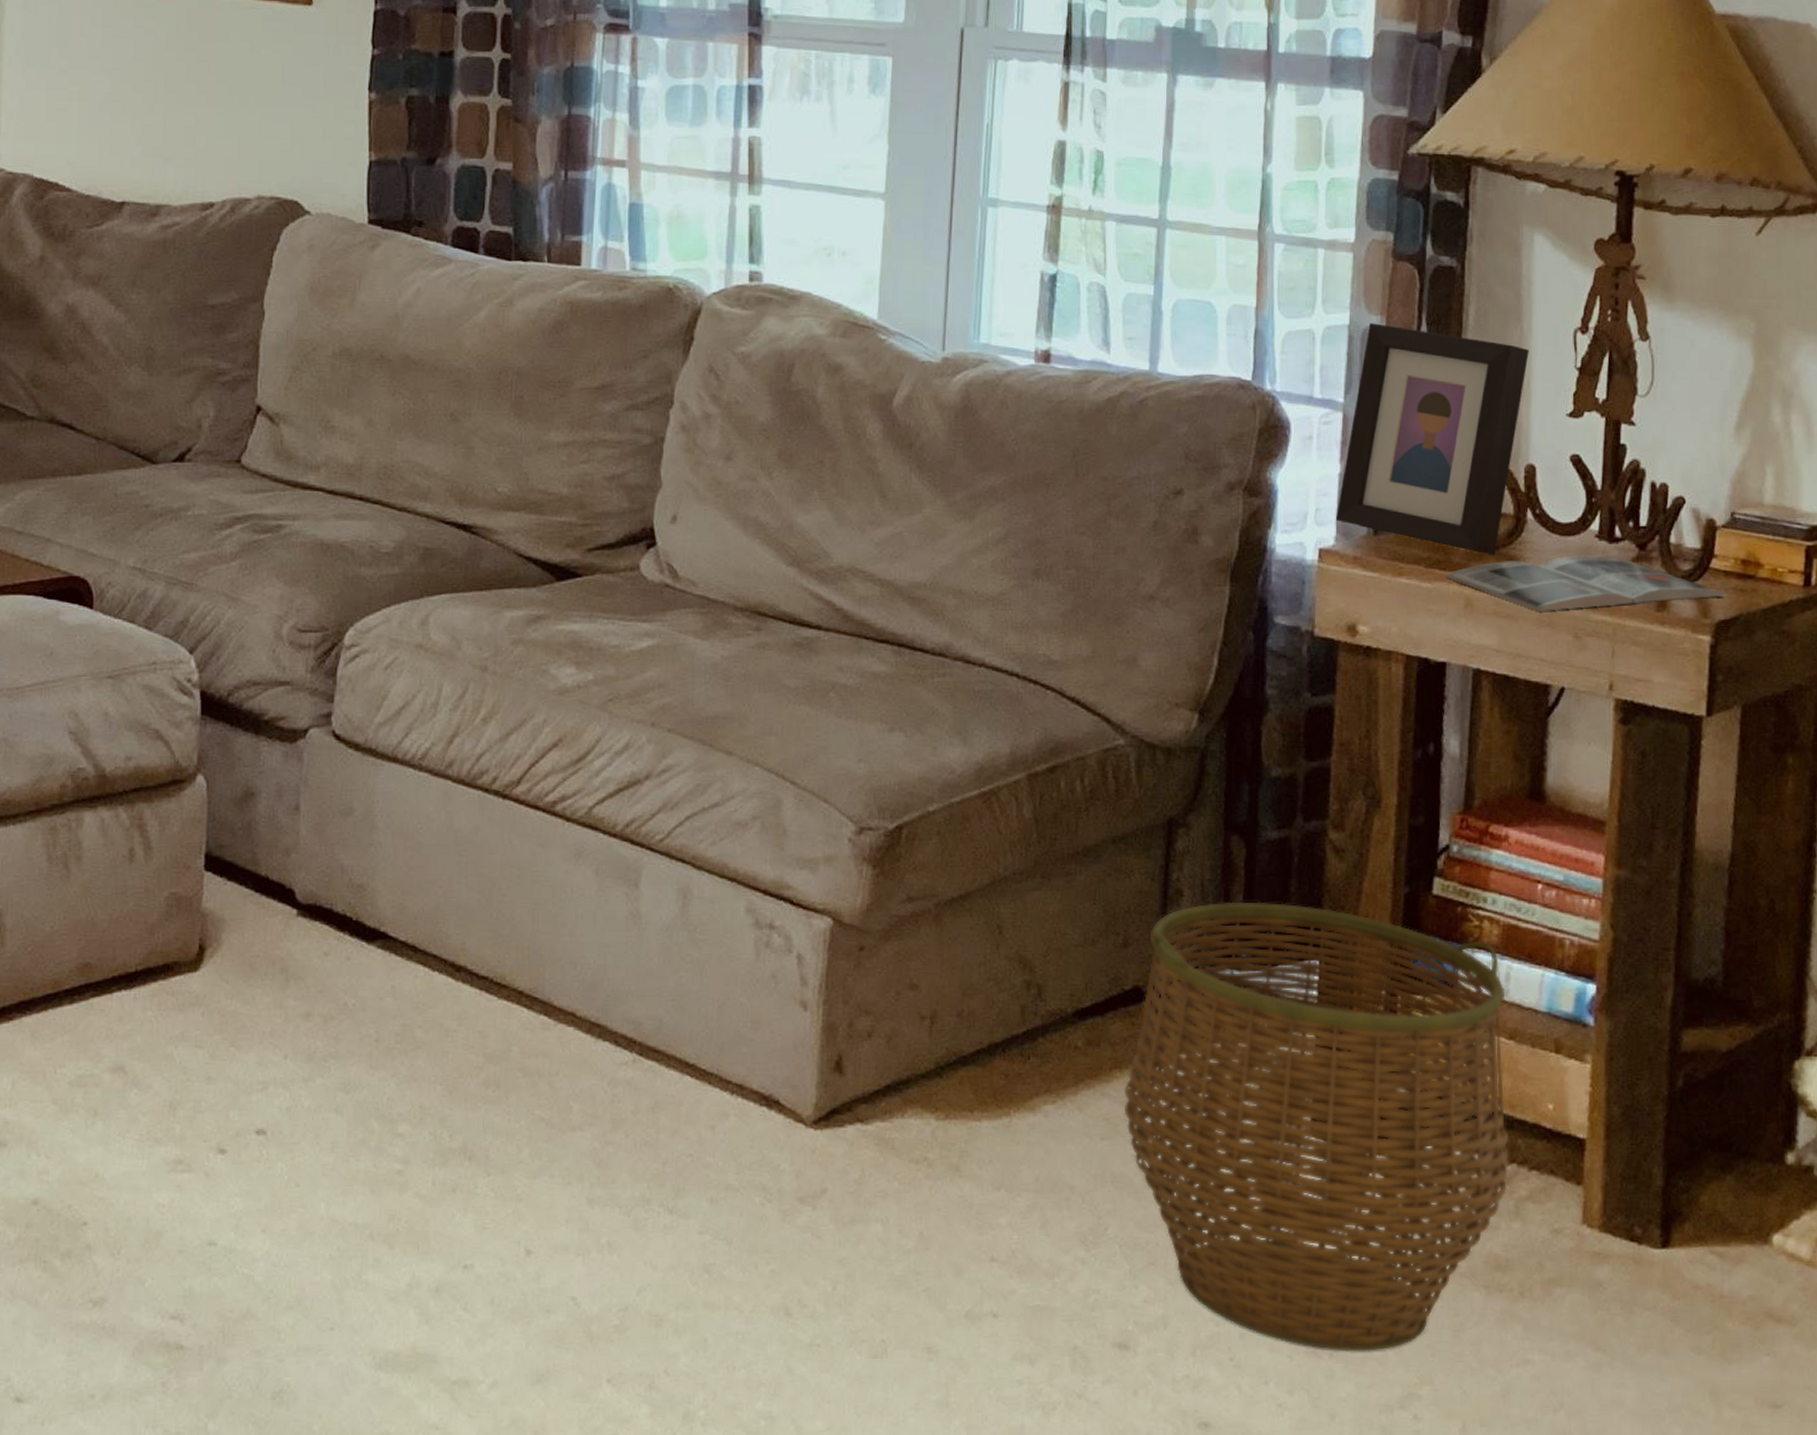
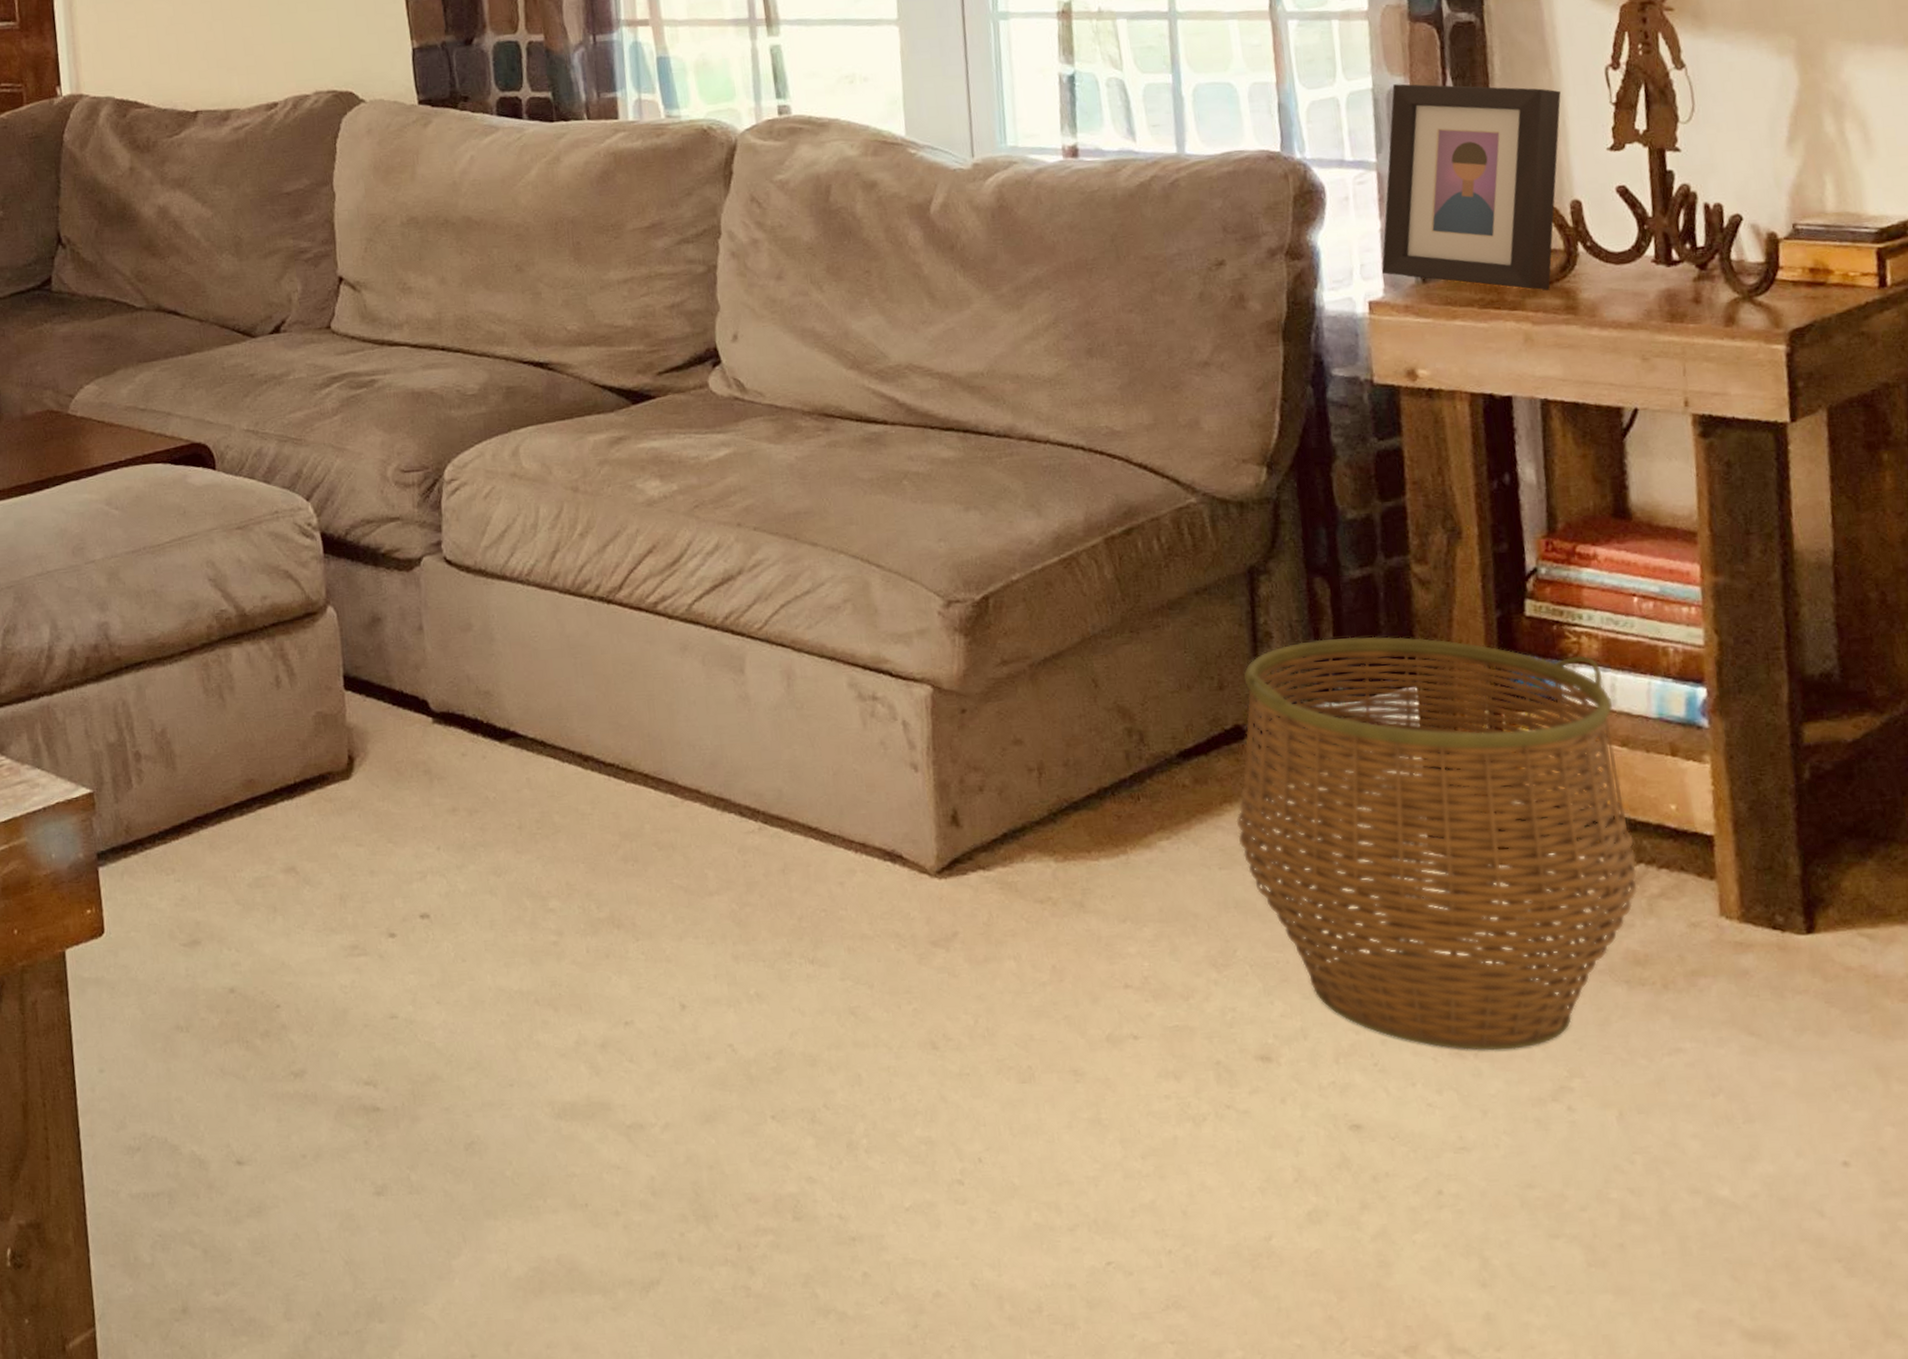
magazine: present [1446,555,1727,611] -> none [1502,279,1798,339]

